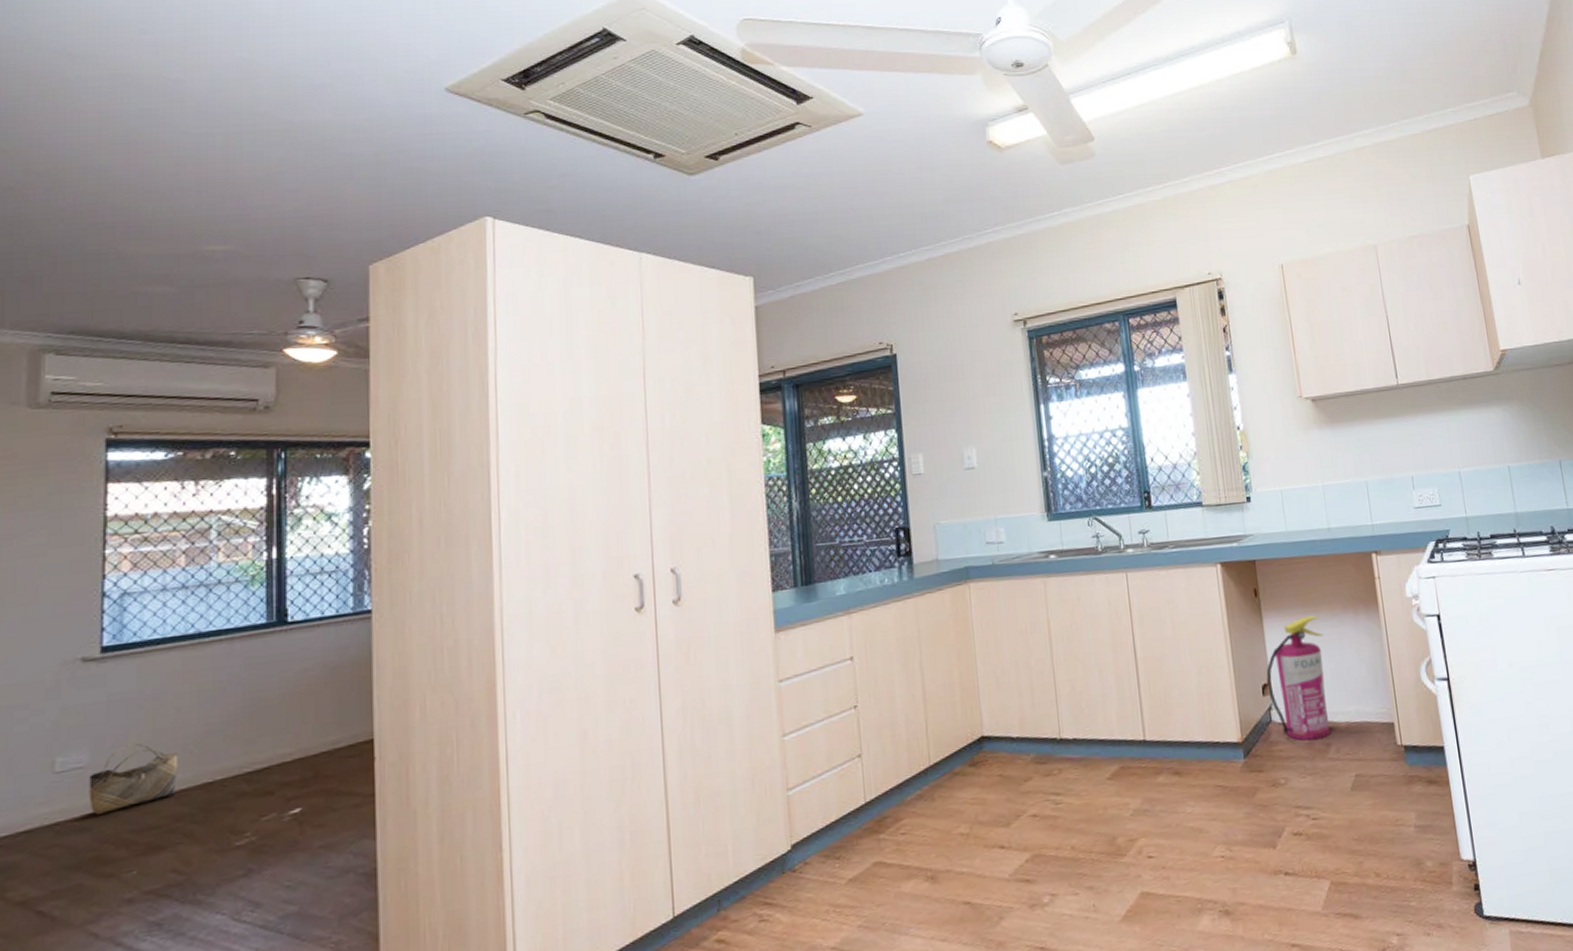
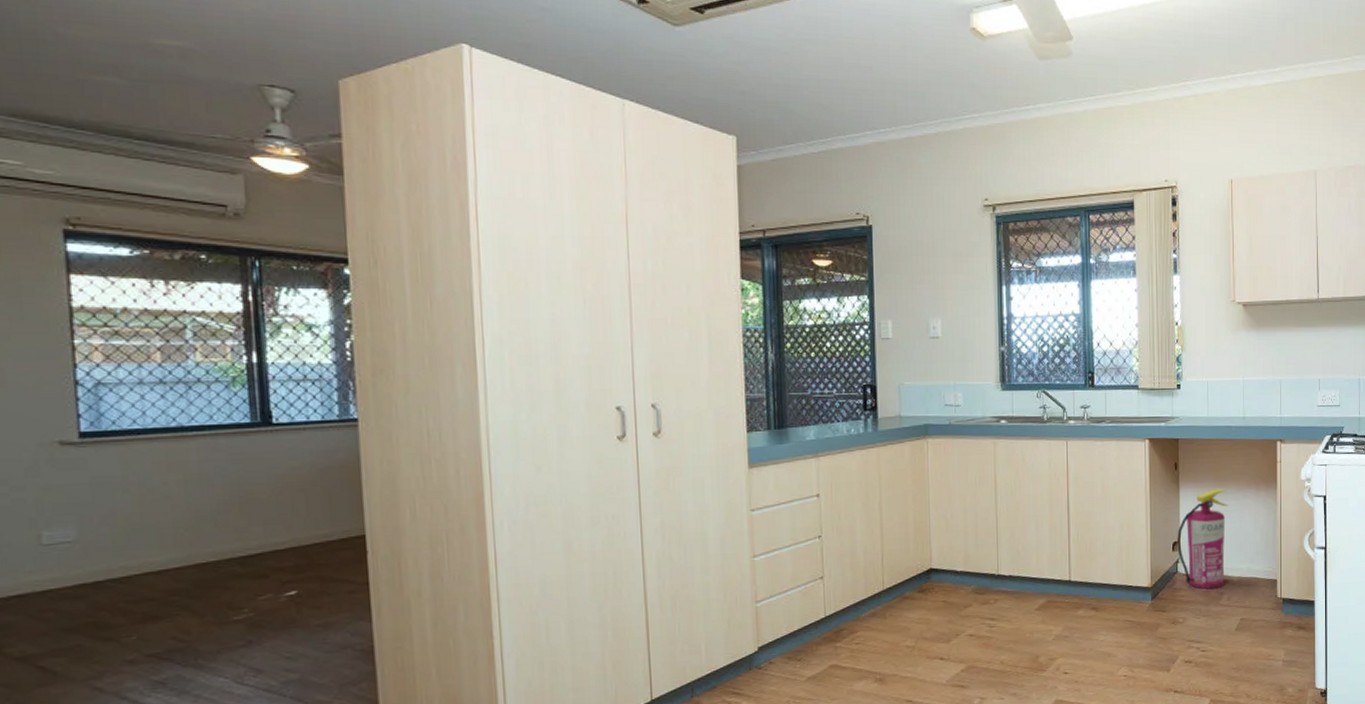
basket: present [89,743,179,815] -> none [78,524,171,585]

